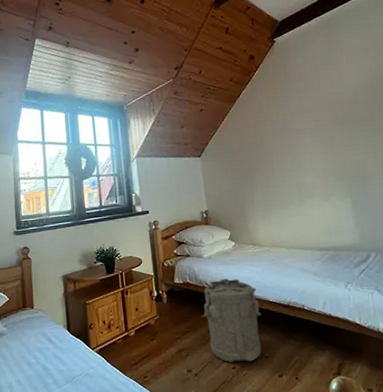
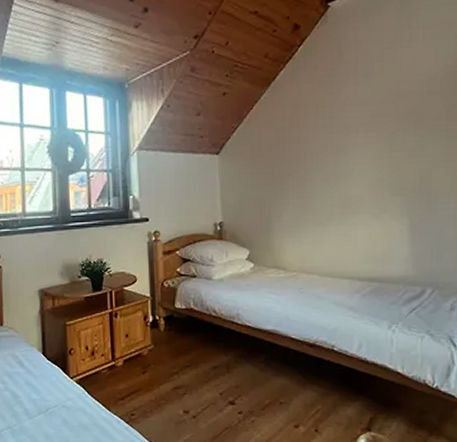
laundry hamper: present [201,278,262,363] -> none [205,307,280,407]

